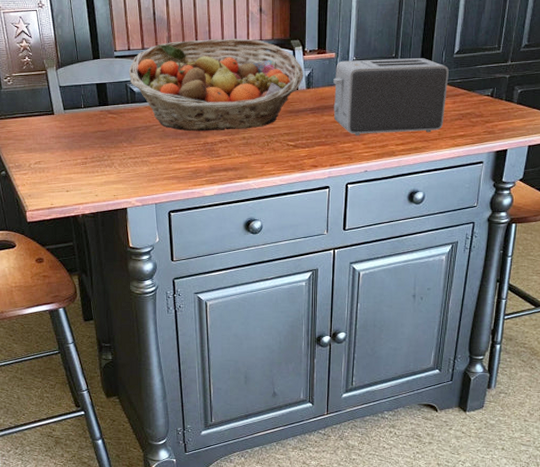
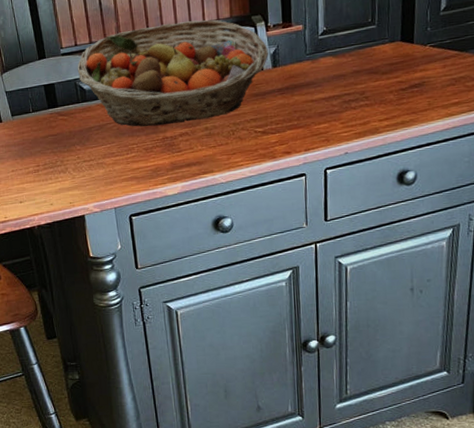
toaster: present [333,58,449,135] -> none [302,20,436,114]

